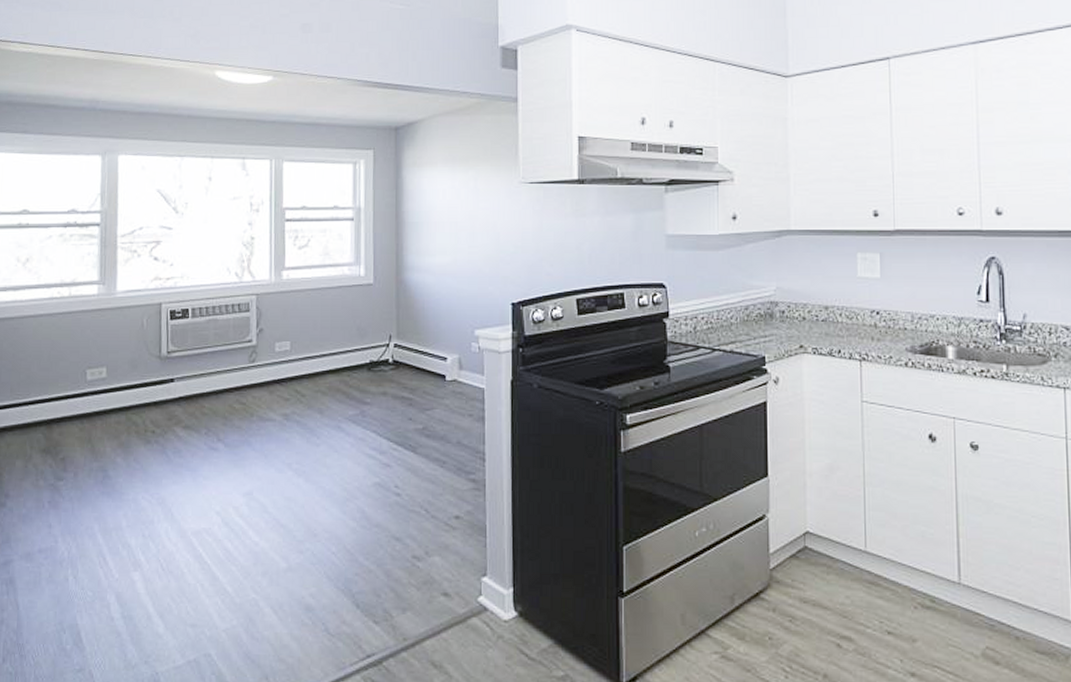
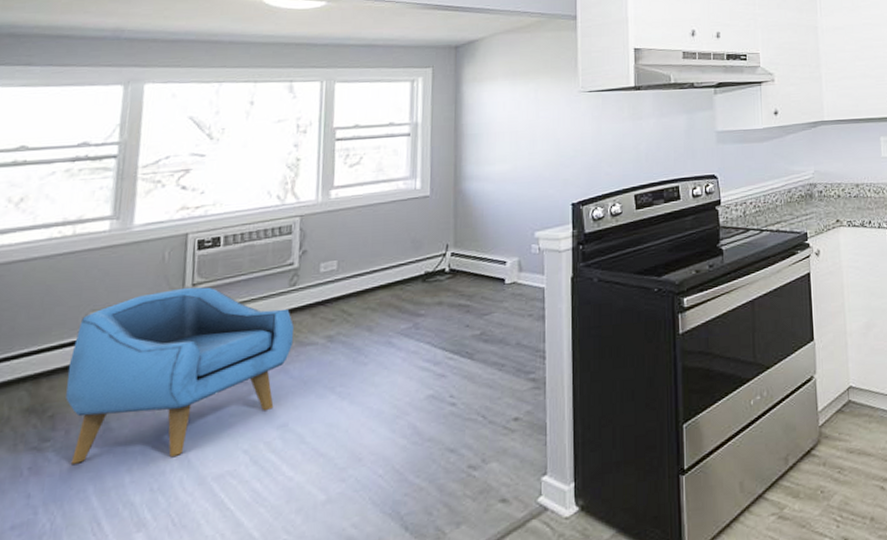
armchair: none [72,354,255,510] -> present [65,287,295,464]

